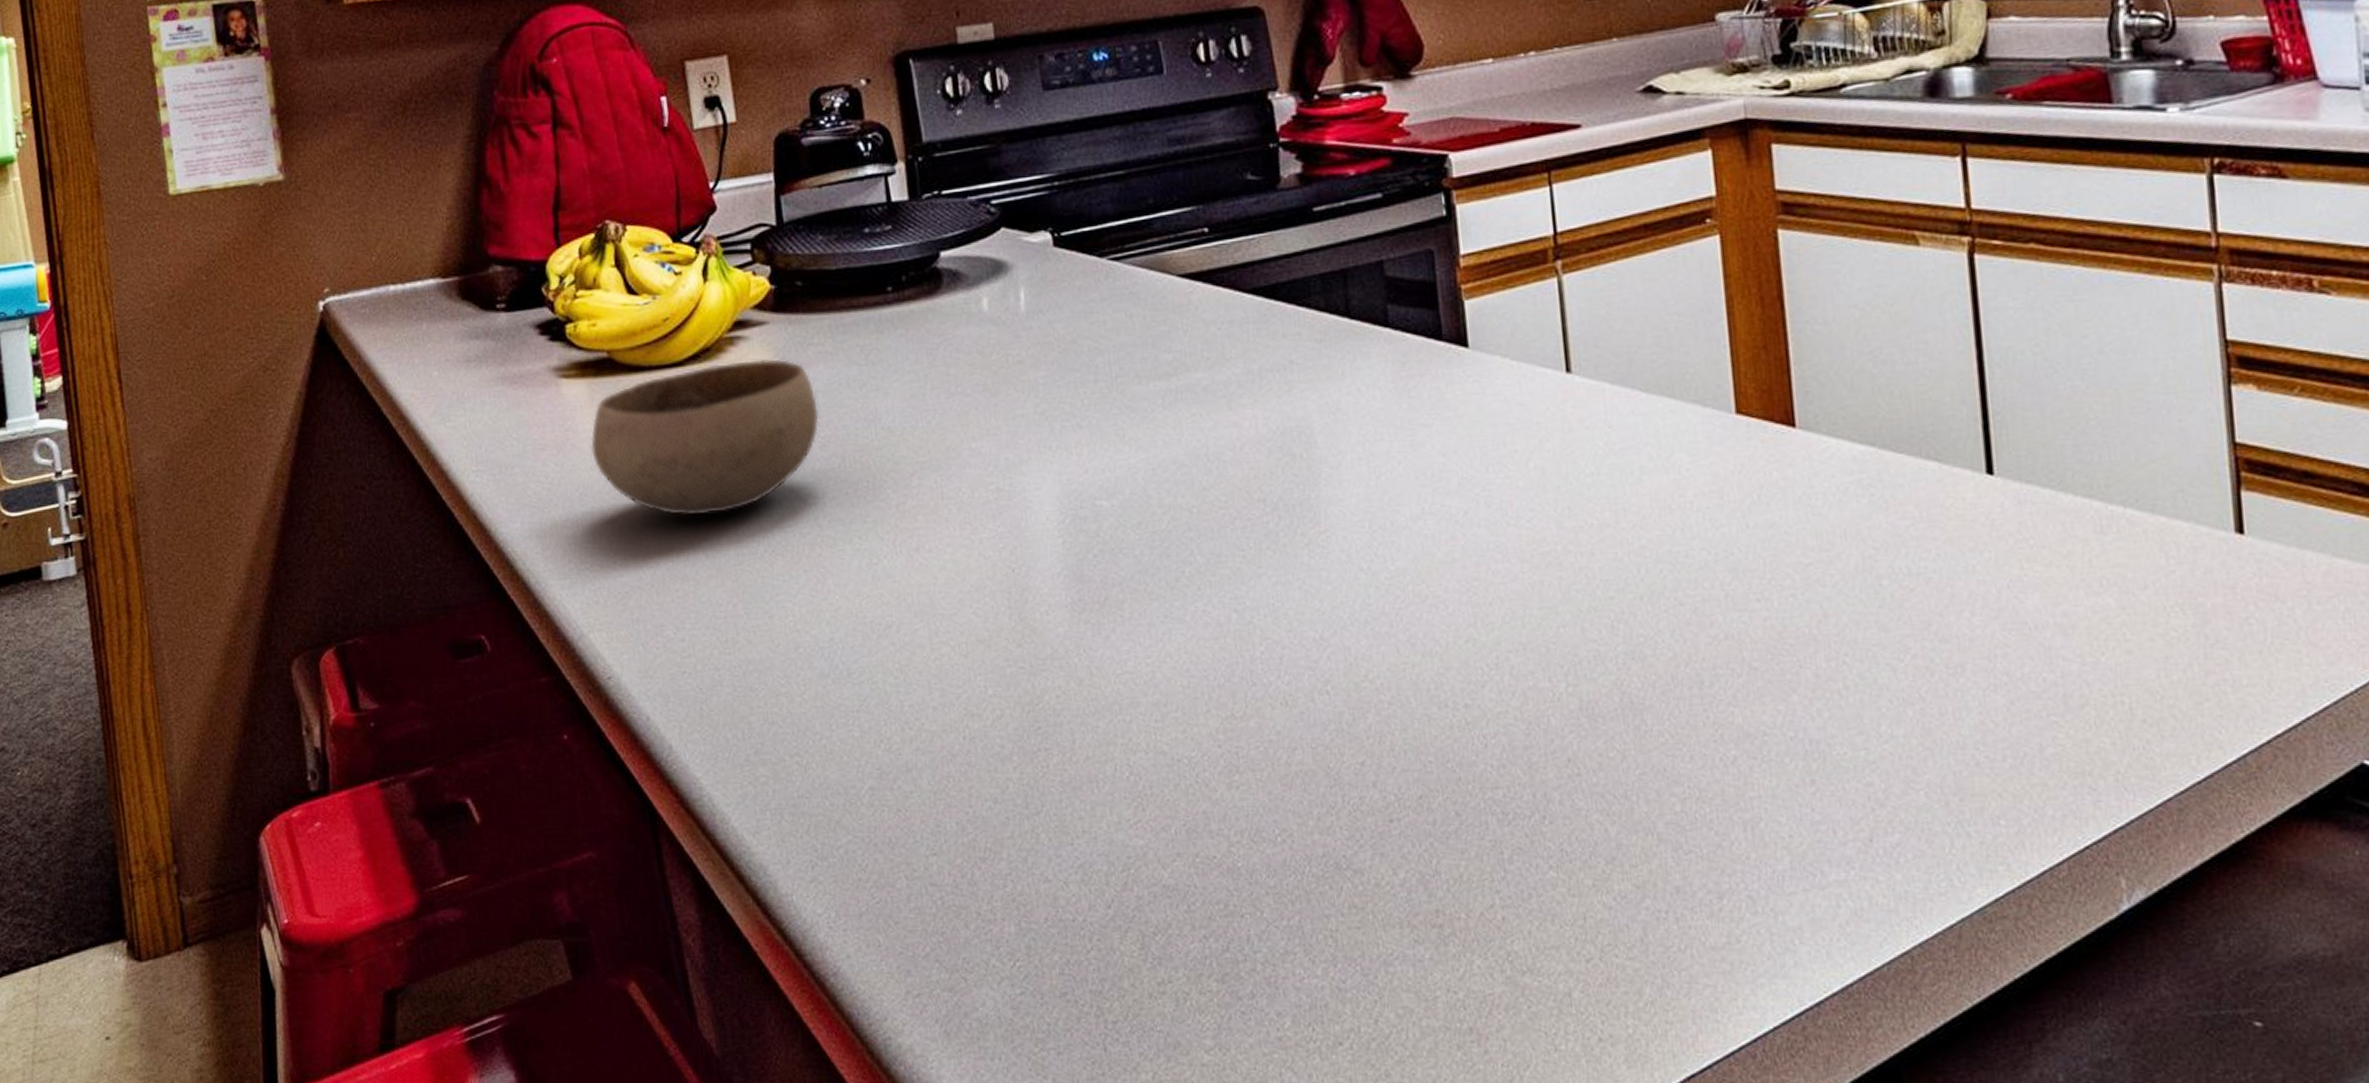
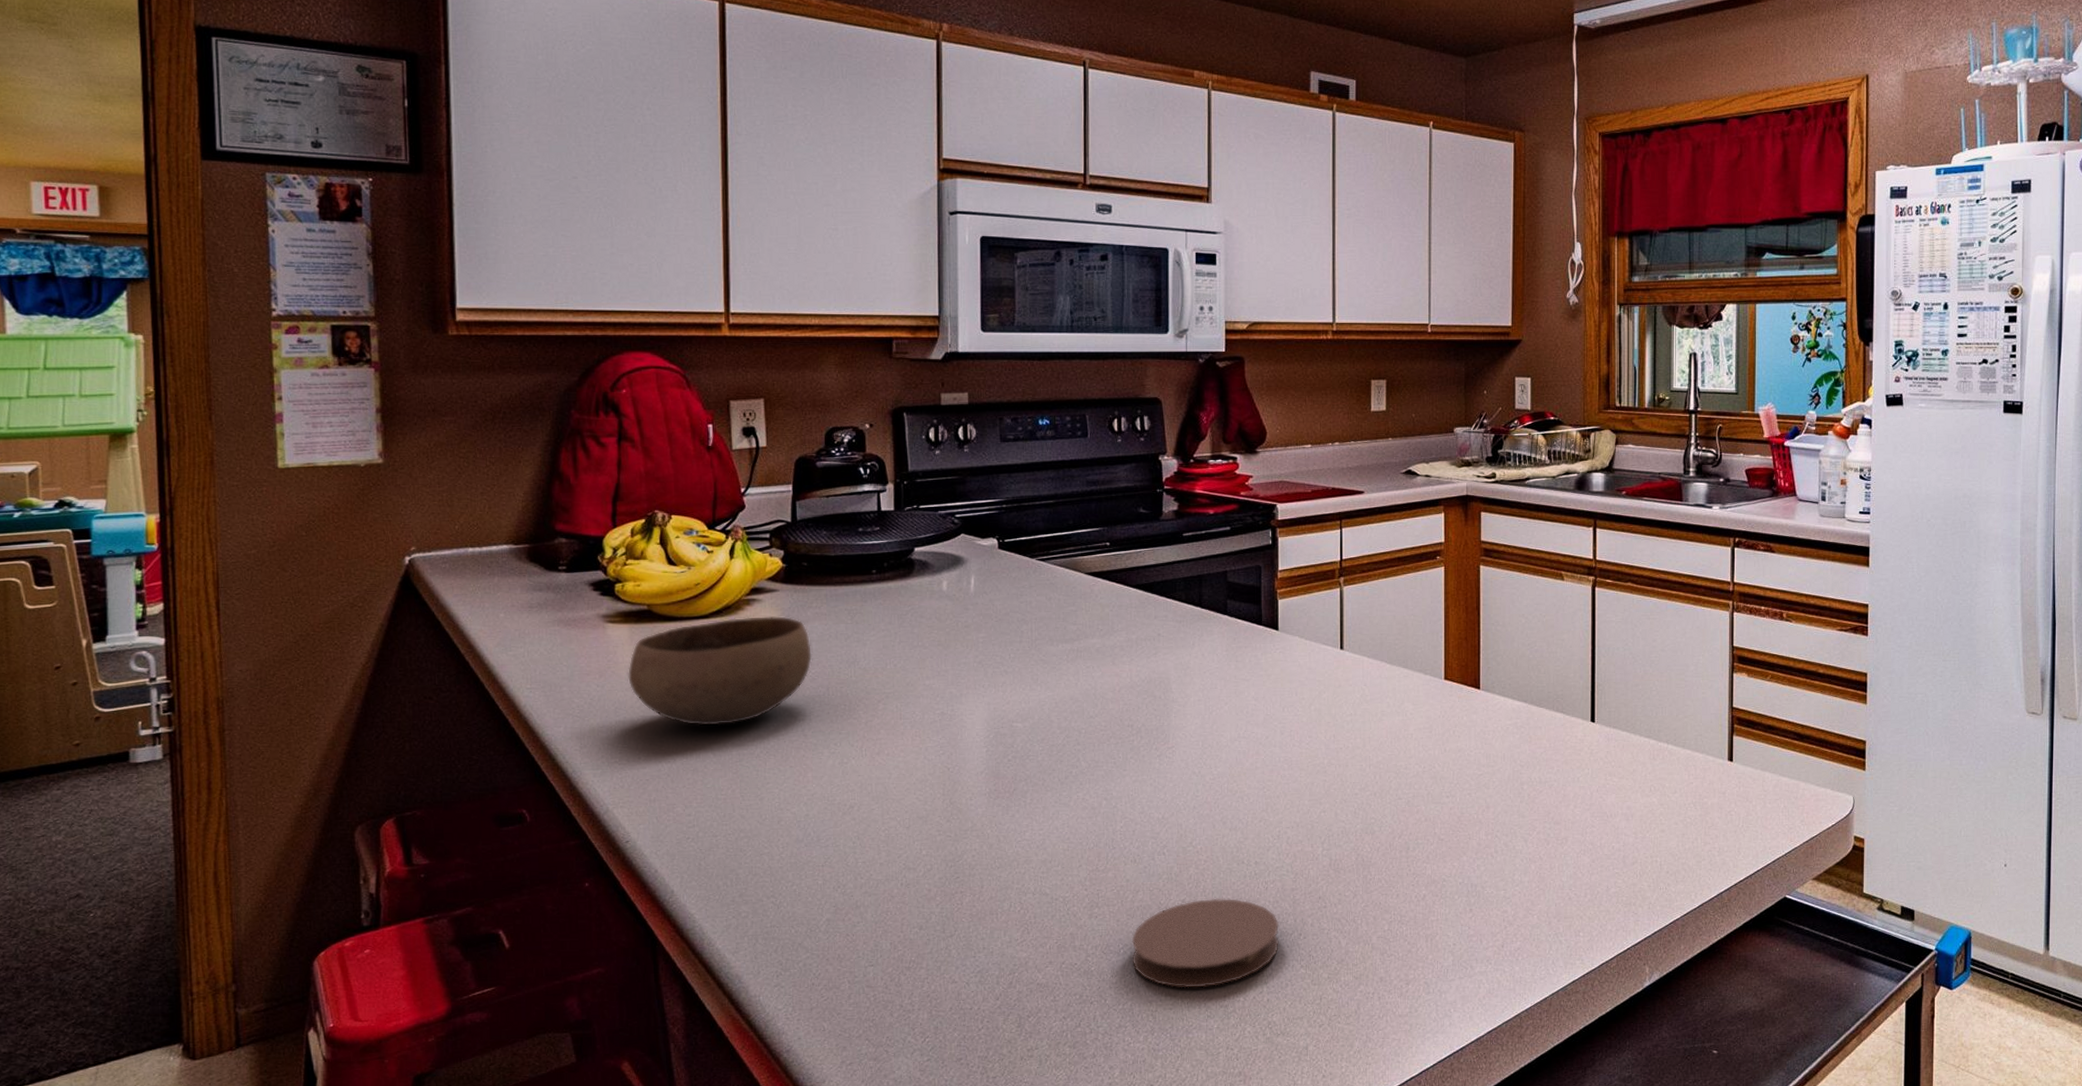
coaster: none [1291,760,1514,897] -> present [1131,898,1280,988]

